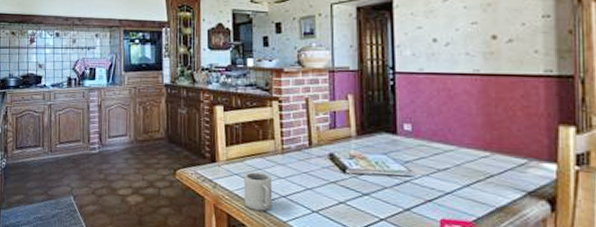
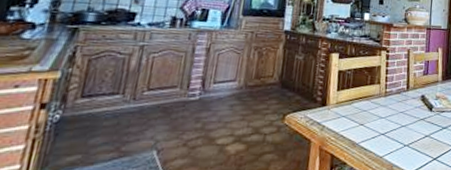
cup: present [244,172,273,211] -> none [348,114,374,149]

